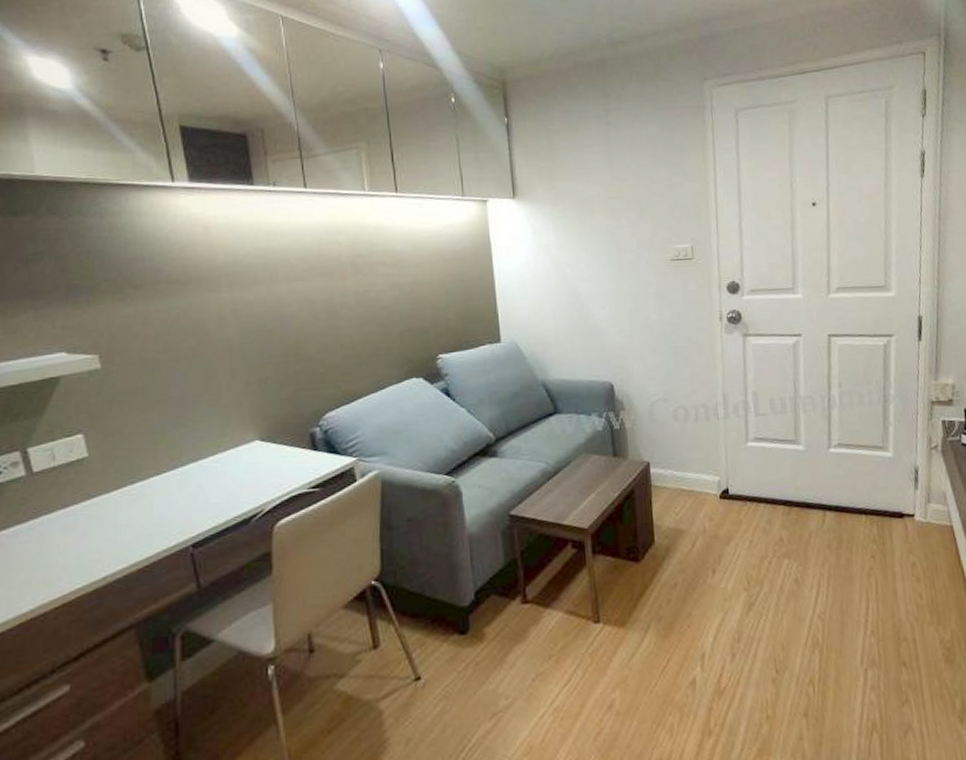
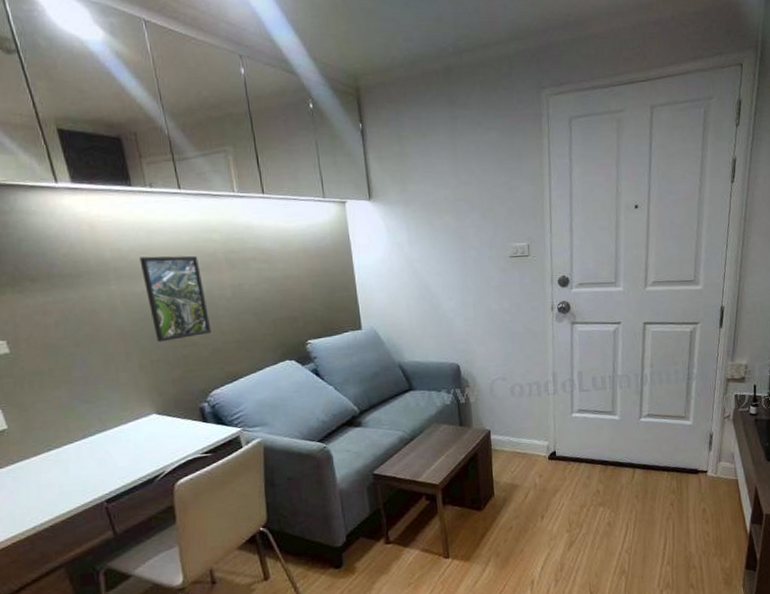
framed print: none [255,259,330,357] -> present [139,255,212,343]

